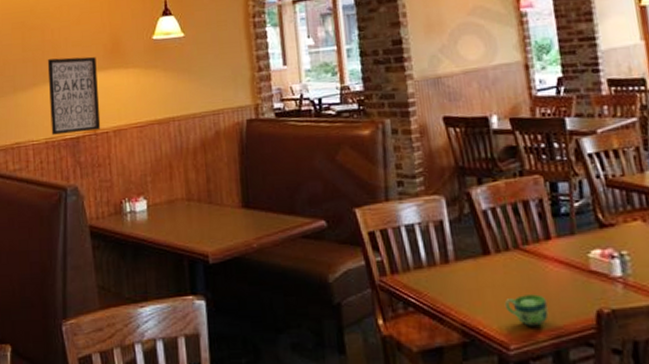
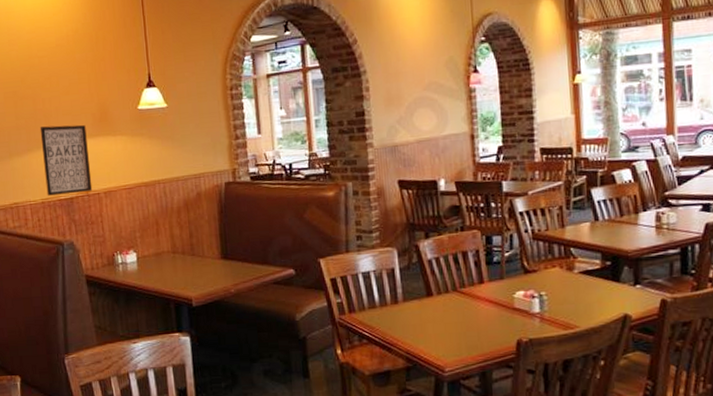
cup: present [504,294,549,326] -> none [442,328,478,353]

